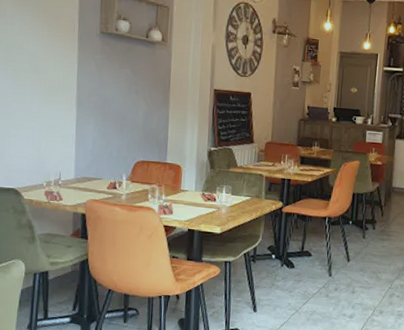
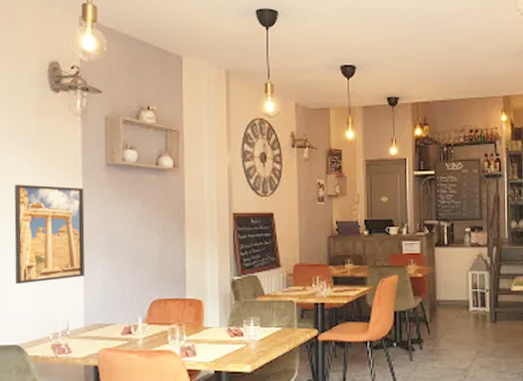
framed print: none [14,42,79,135] -> present [14,184,85,285]

